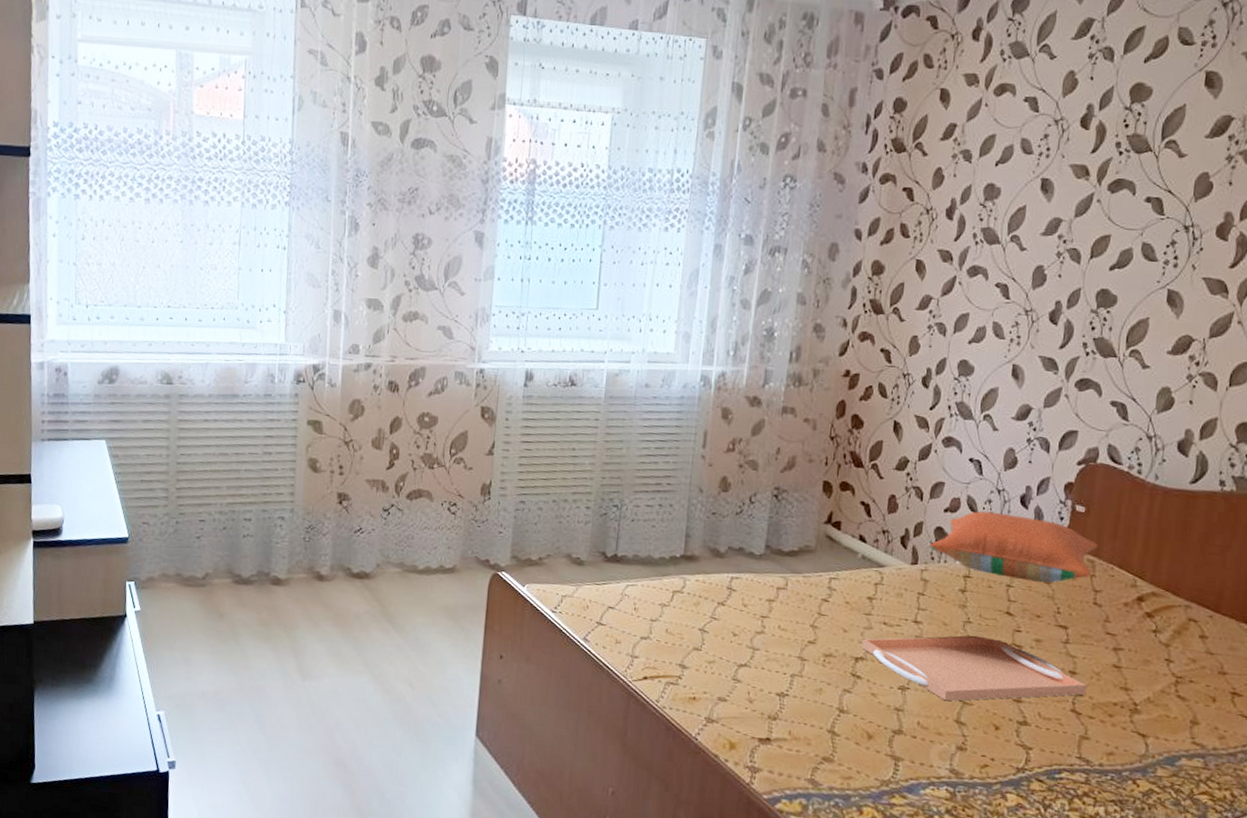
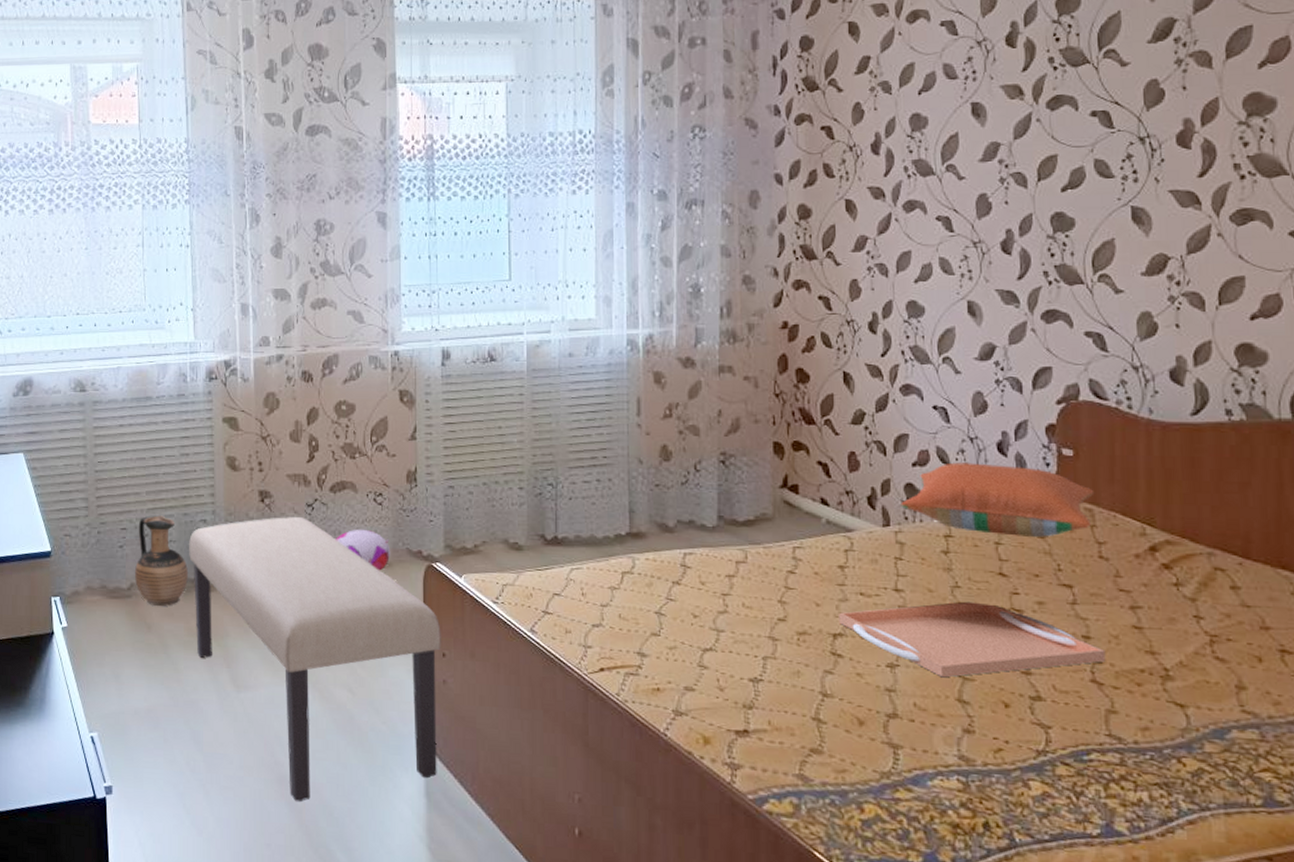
ceramic jug: none [209,510,263,597] -> present [134,515,188,607]
bench: none [265,519,501,784] -> present [189,516,441,803]
plush toy: none [408,535,460,576] -> present [336,529,391,571]

